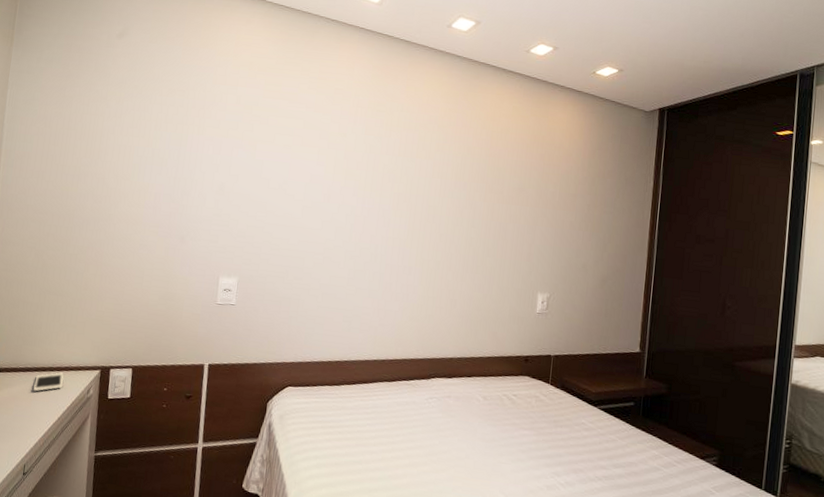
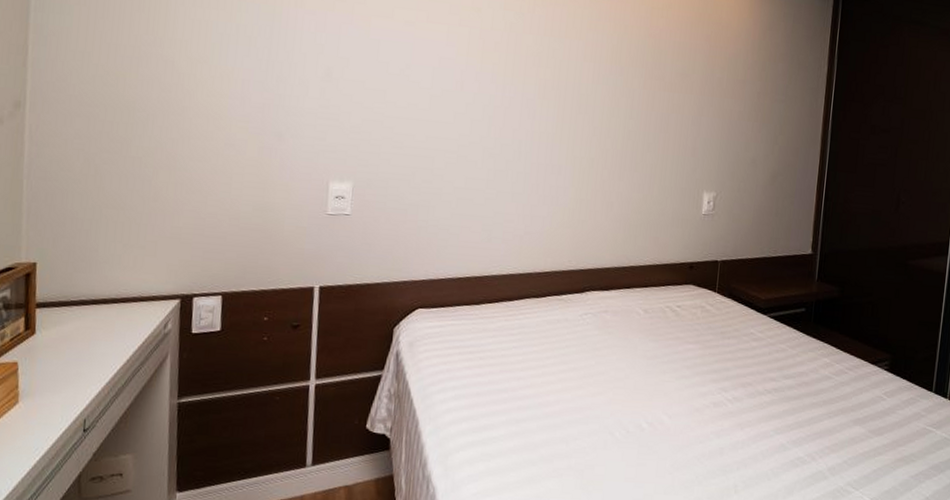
cell phone: present [33,372,64,392] -> none [91,304,131,330]

